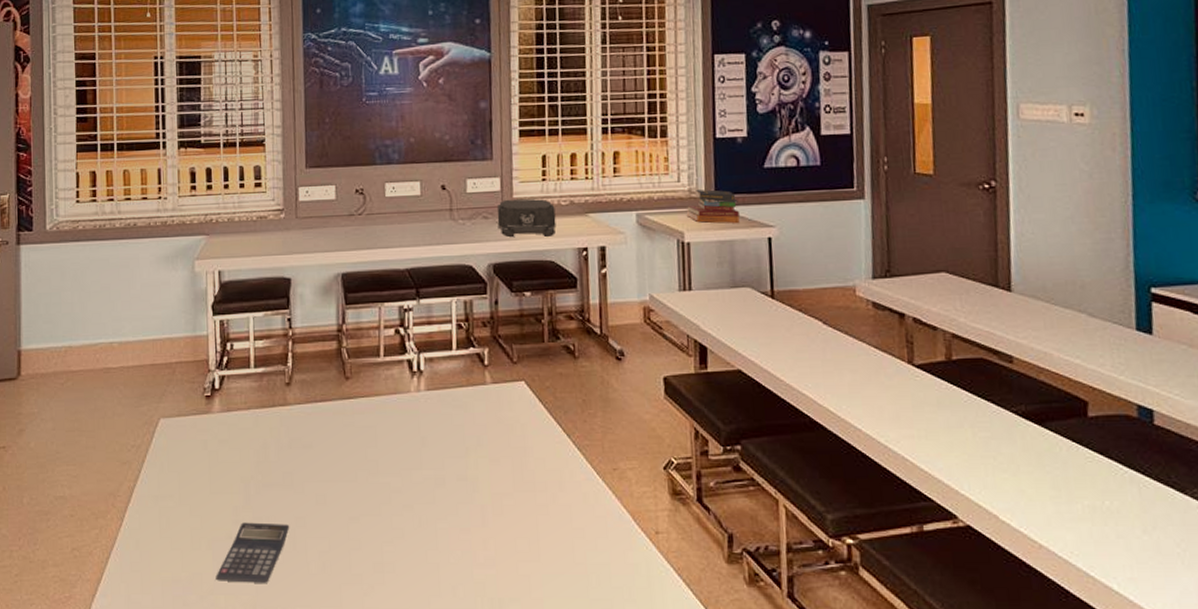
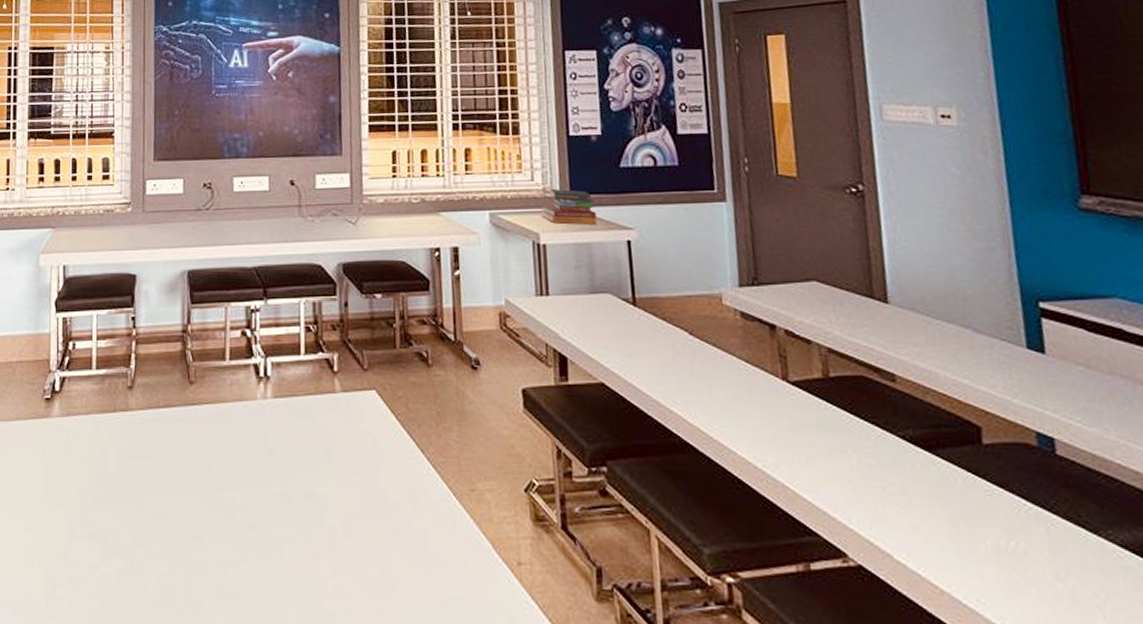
calculator: present [216,522,290,583] -> none [48,539,128,609]
printer: present [497,198,556,237] -> none [346,195,408,235]

